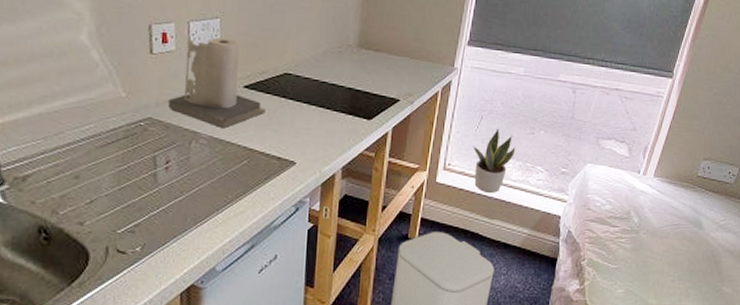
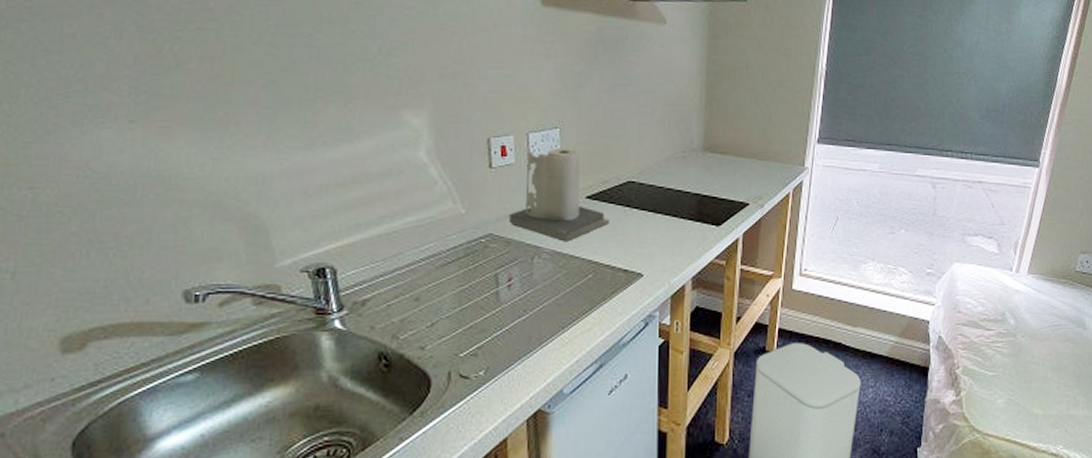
potted plant: present [472,128,516,194] -> none [829,229,876,300]

